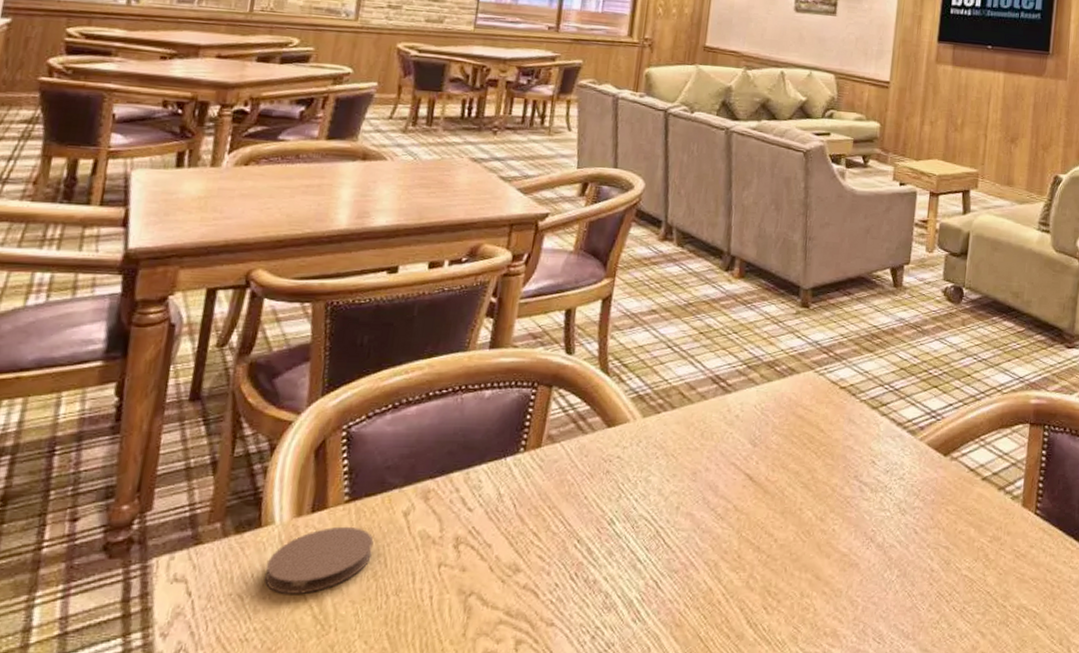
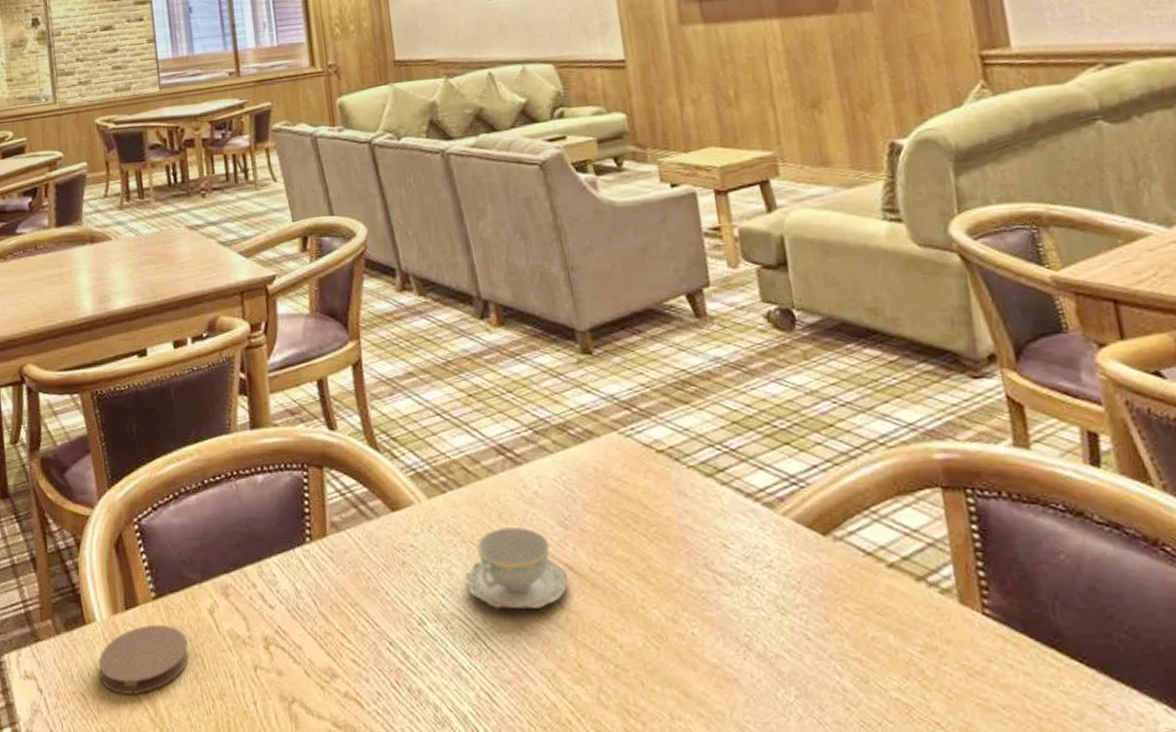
teacup: none [659,444,746,510] -> present [465,528,568,608]

